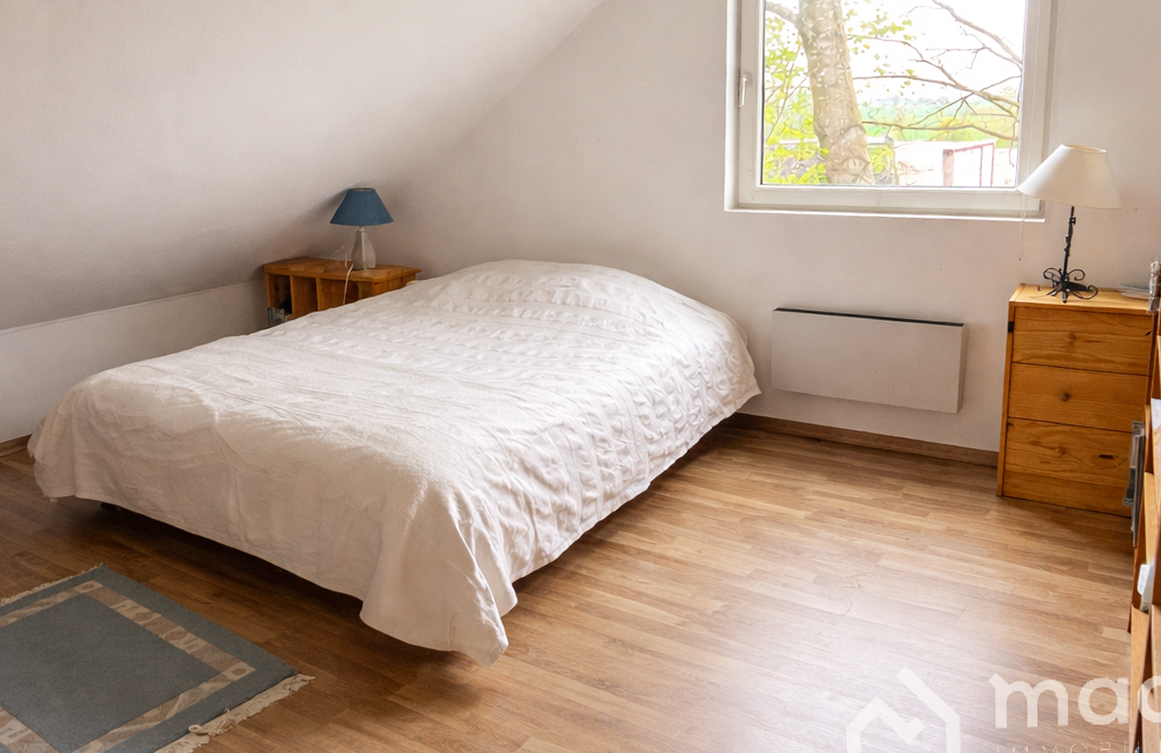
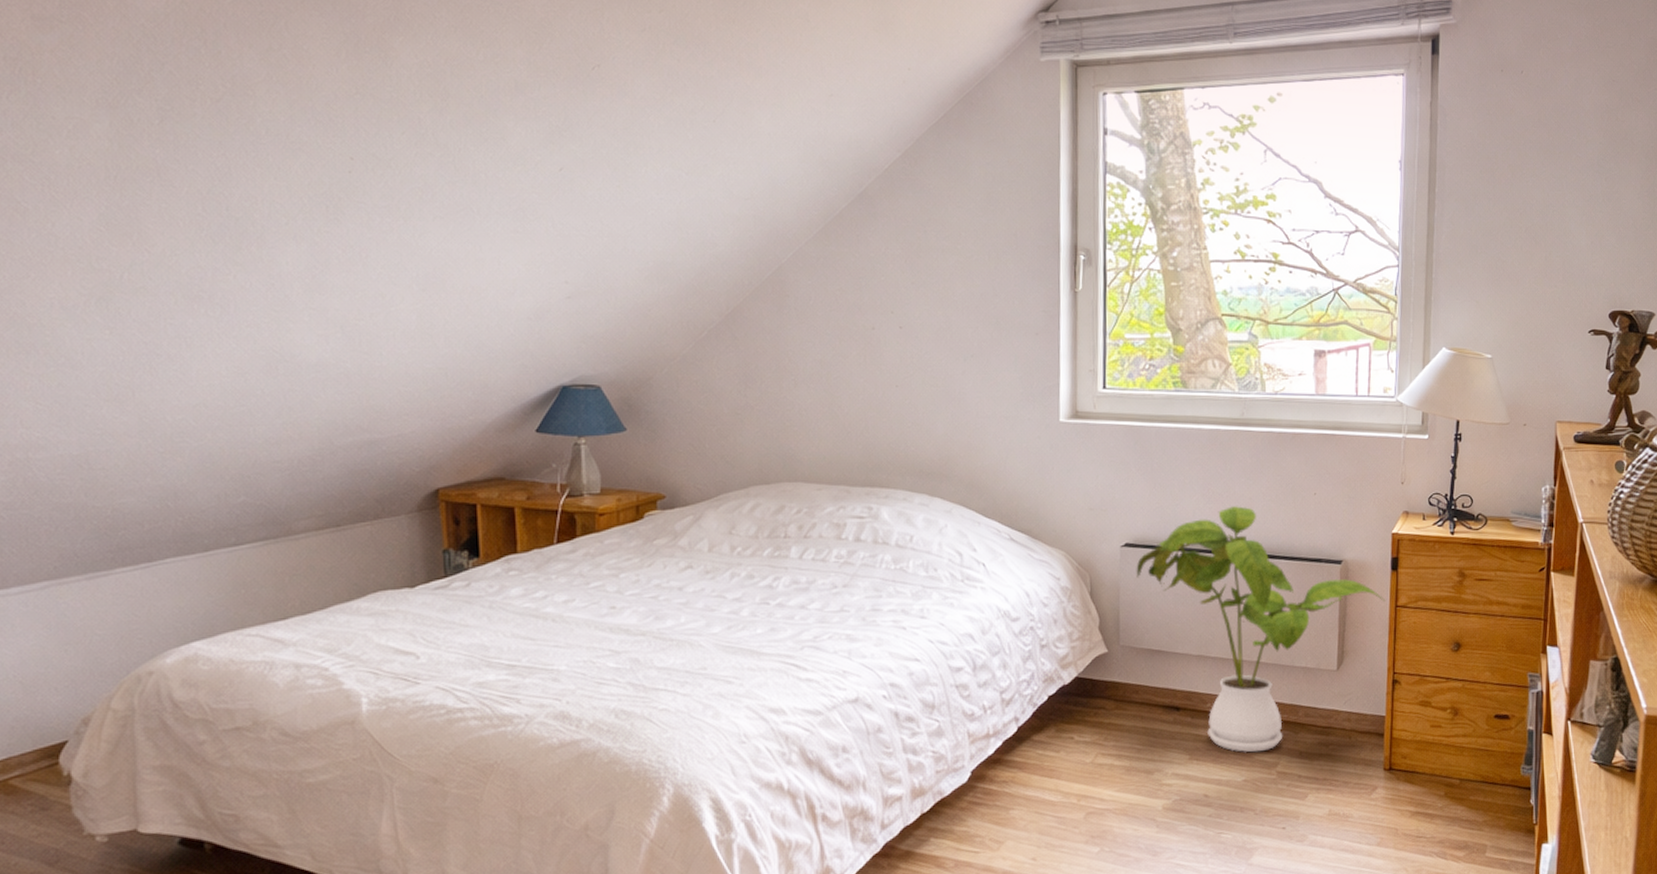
house plant: none [786,278,1002,477] -> present [1136,506,1386,753]

